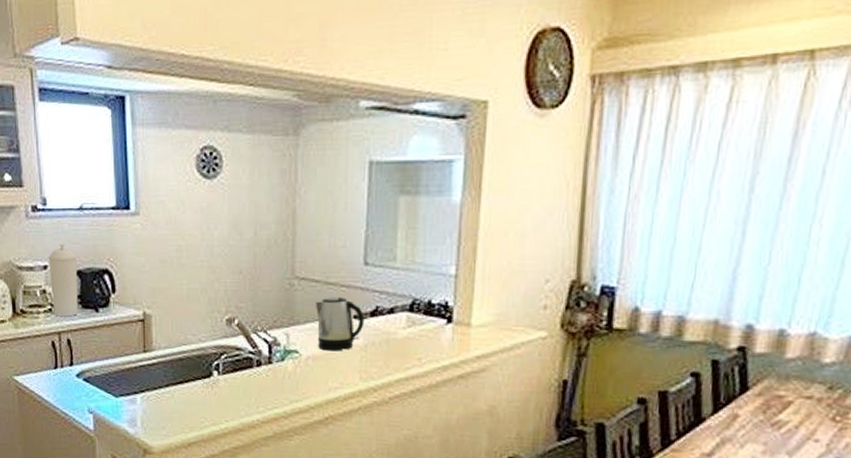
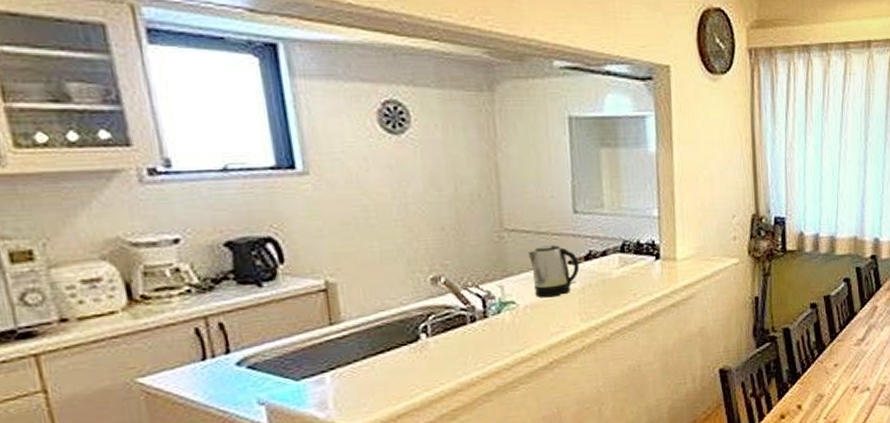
canister: present [49,244,78,317] -> none [180,211,232,298]

